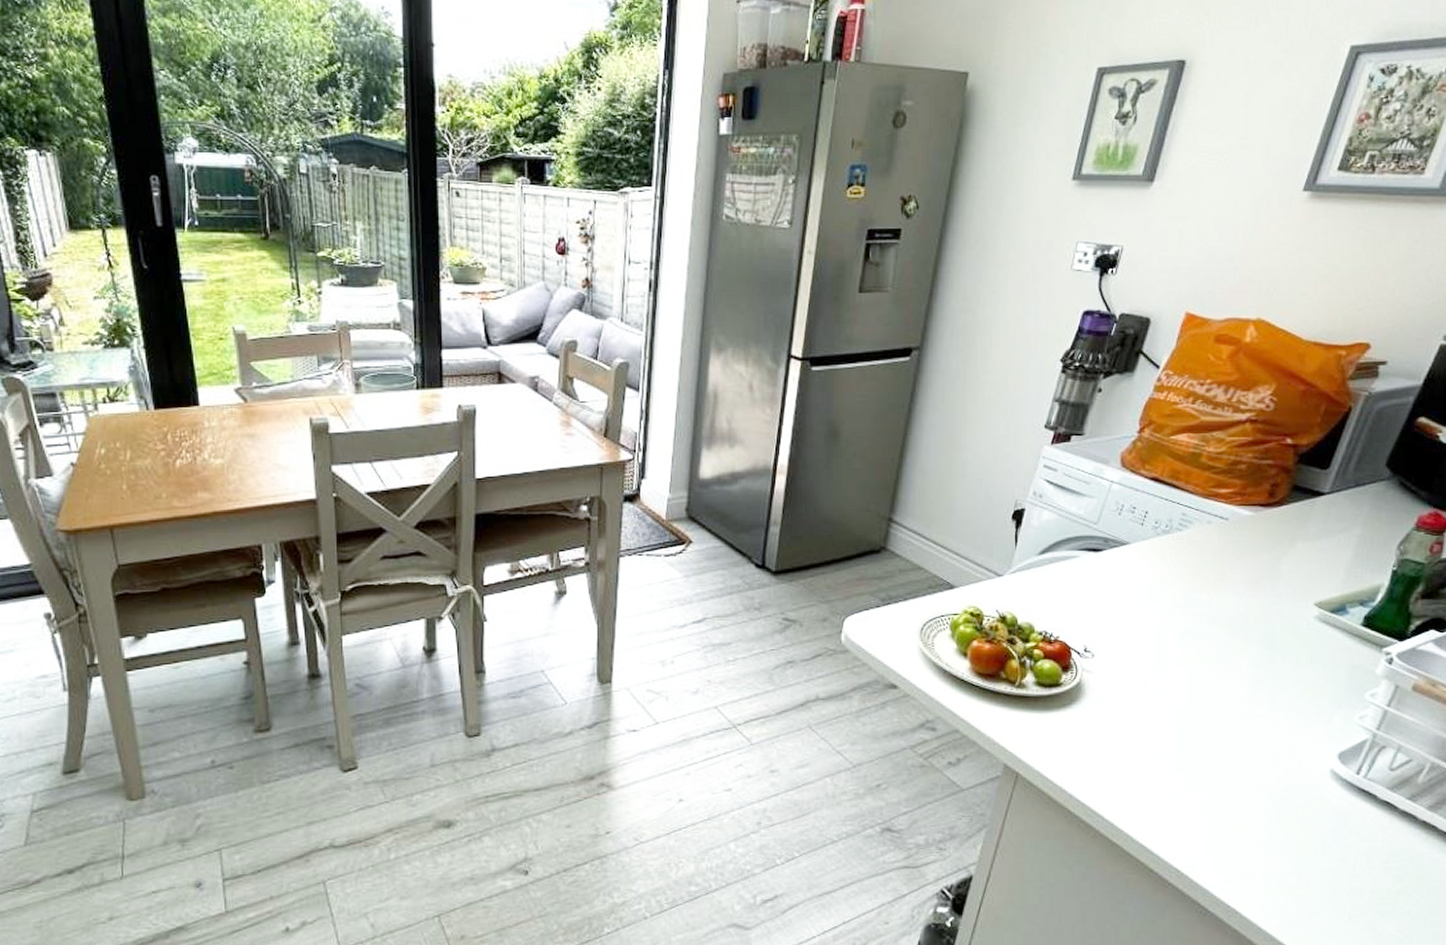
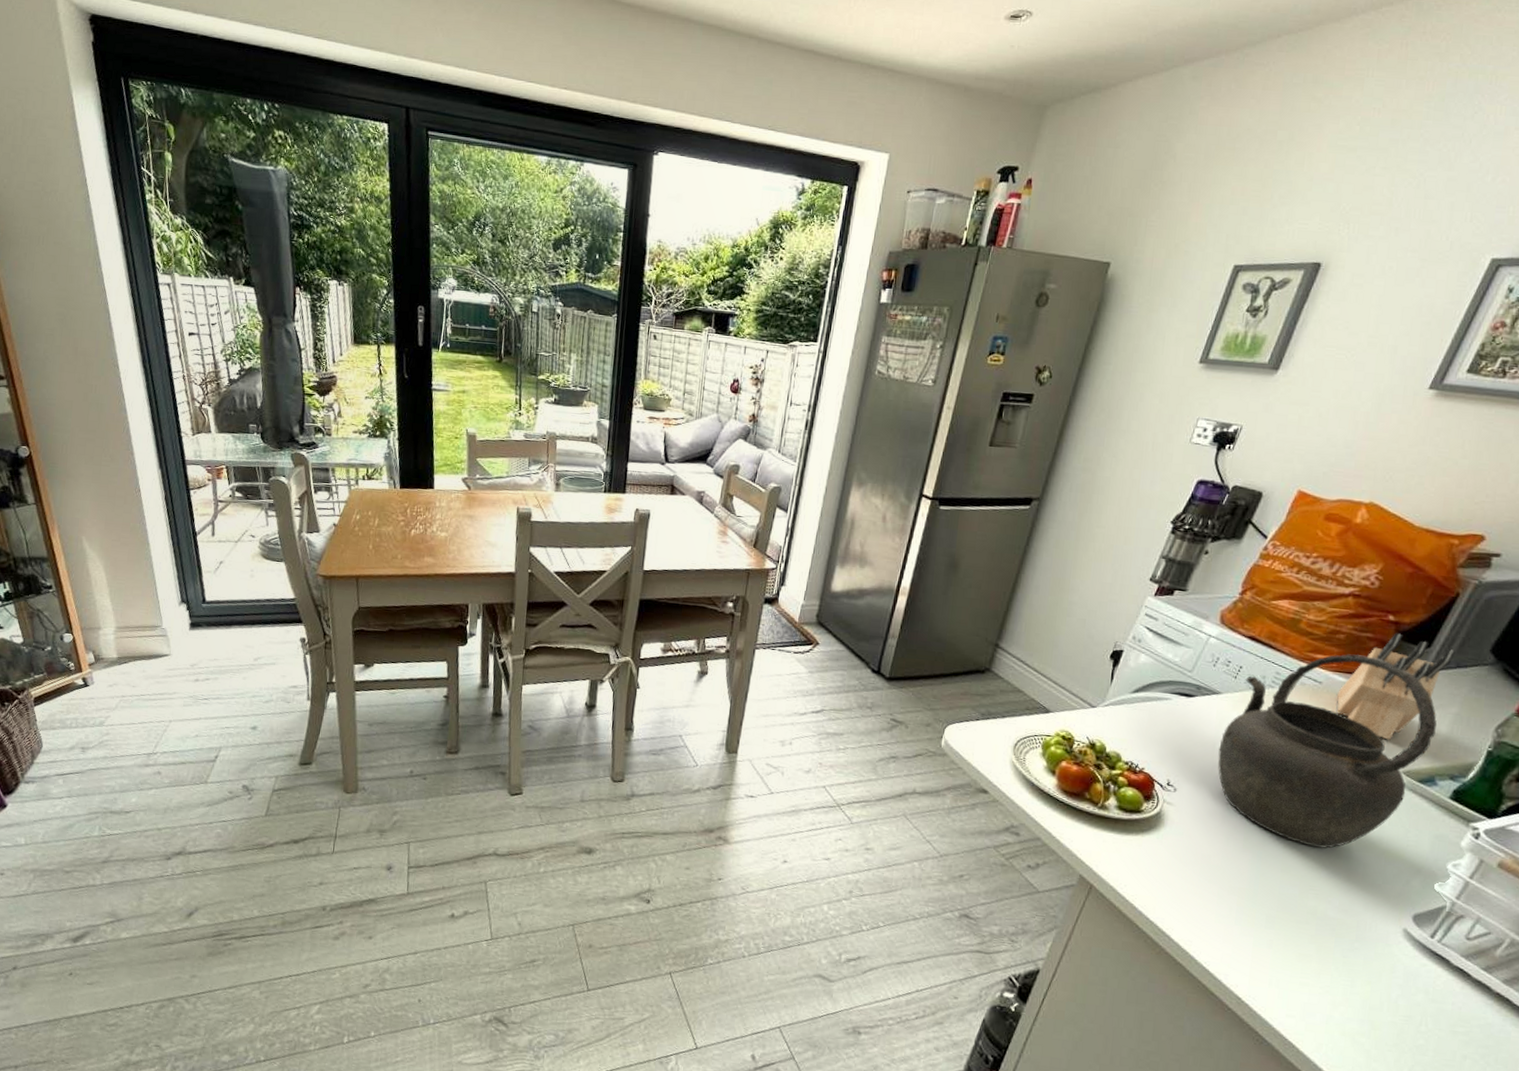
kettle: none [1133,484,1342,698] -> present [1217,654,1437,849]
knife block: none [1245,456,1354,572] -> present [1337,633,1456,740]

